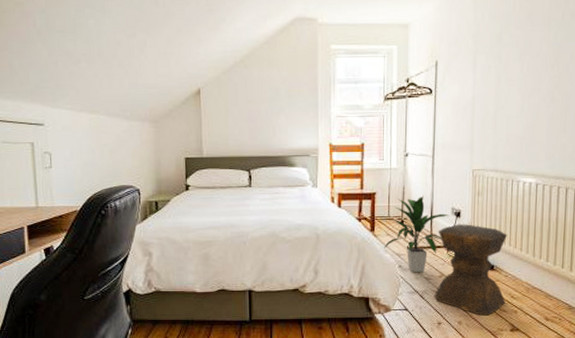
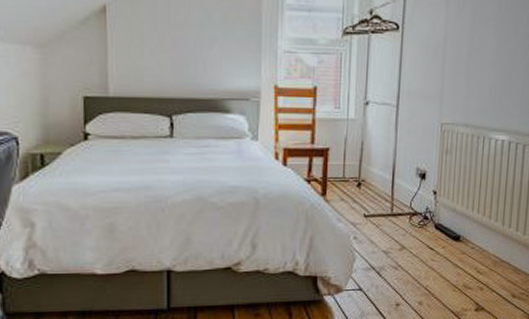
indoor plant: present [384,195,450,273] -> none [337,153,414,246]
stool: present [434,224,507,316] -> none [392,187,476,294]

